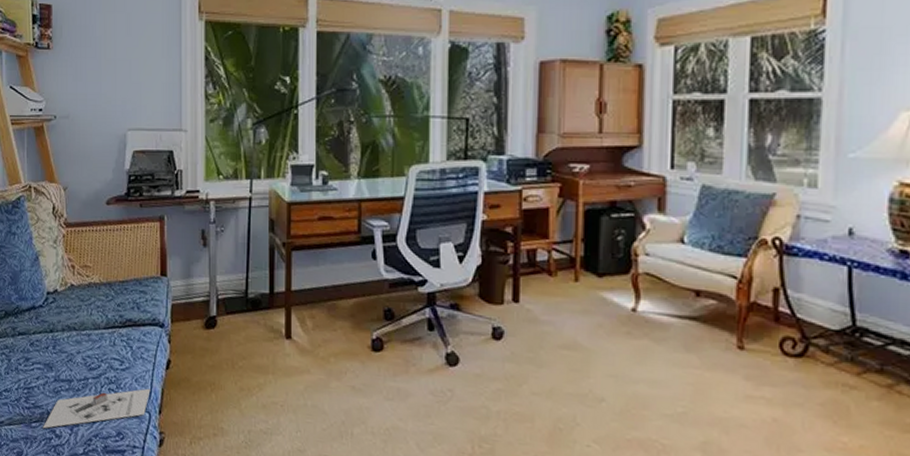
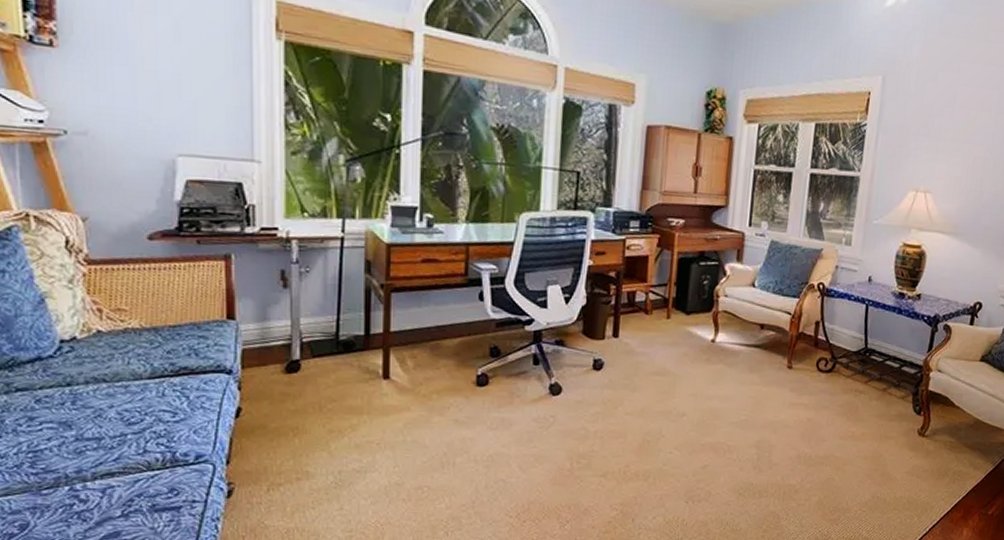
architectural model: present [43,388,151,429] -> none [59,439,215,495]

